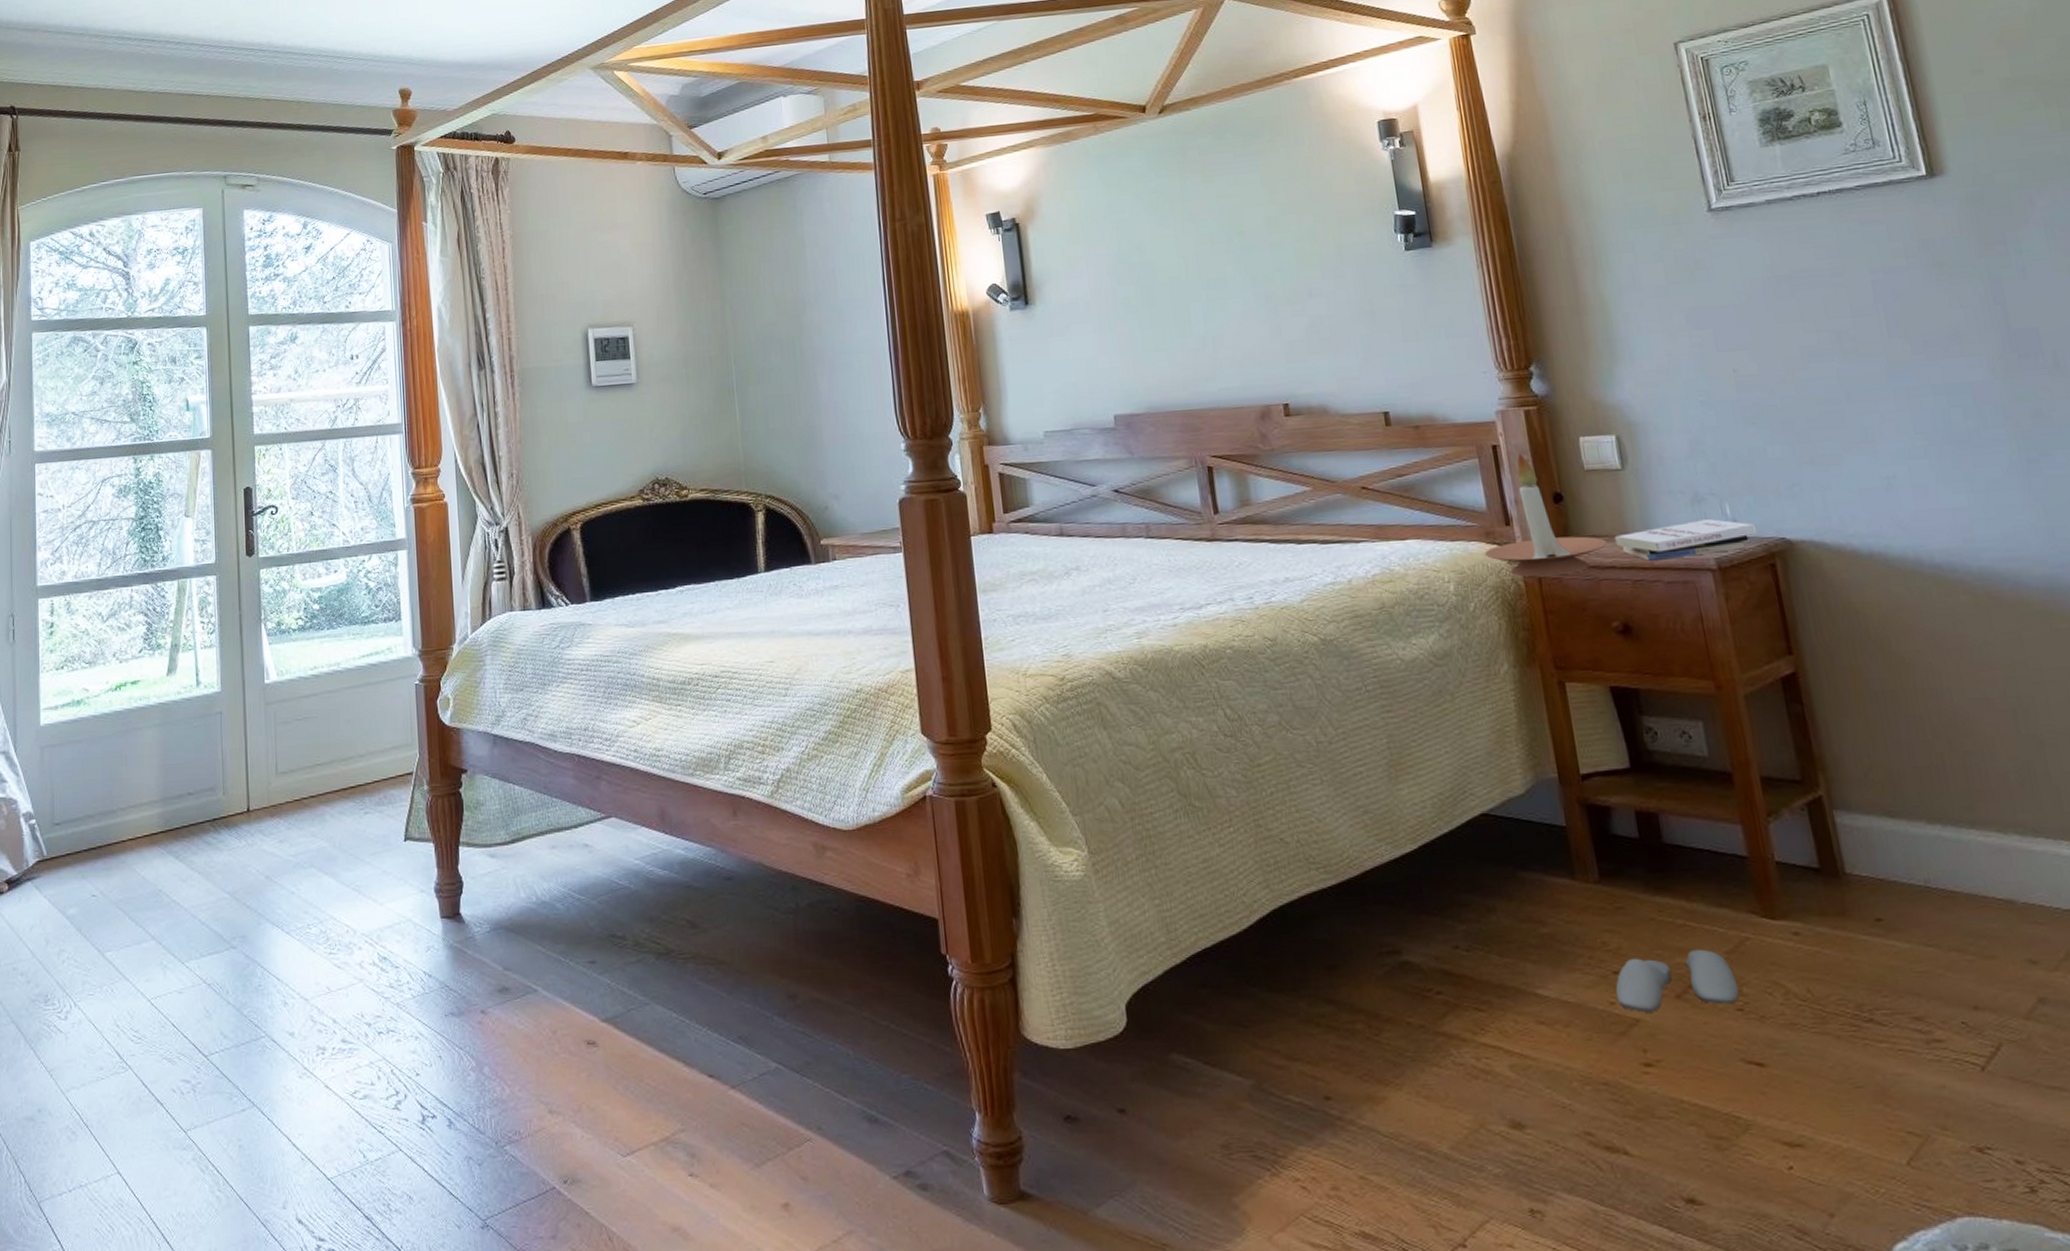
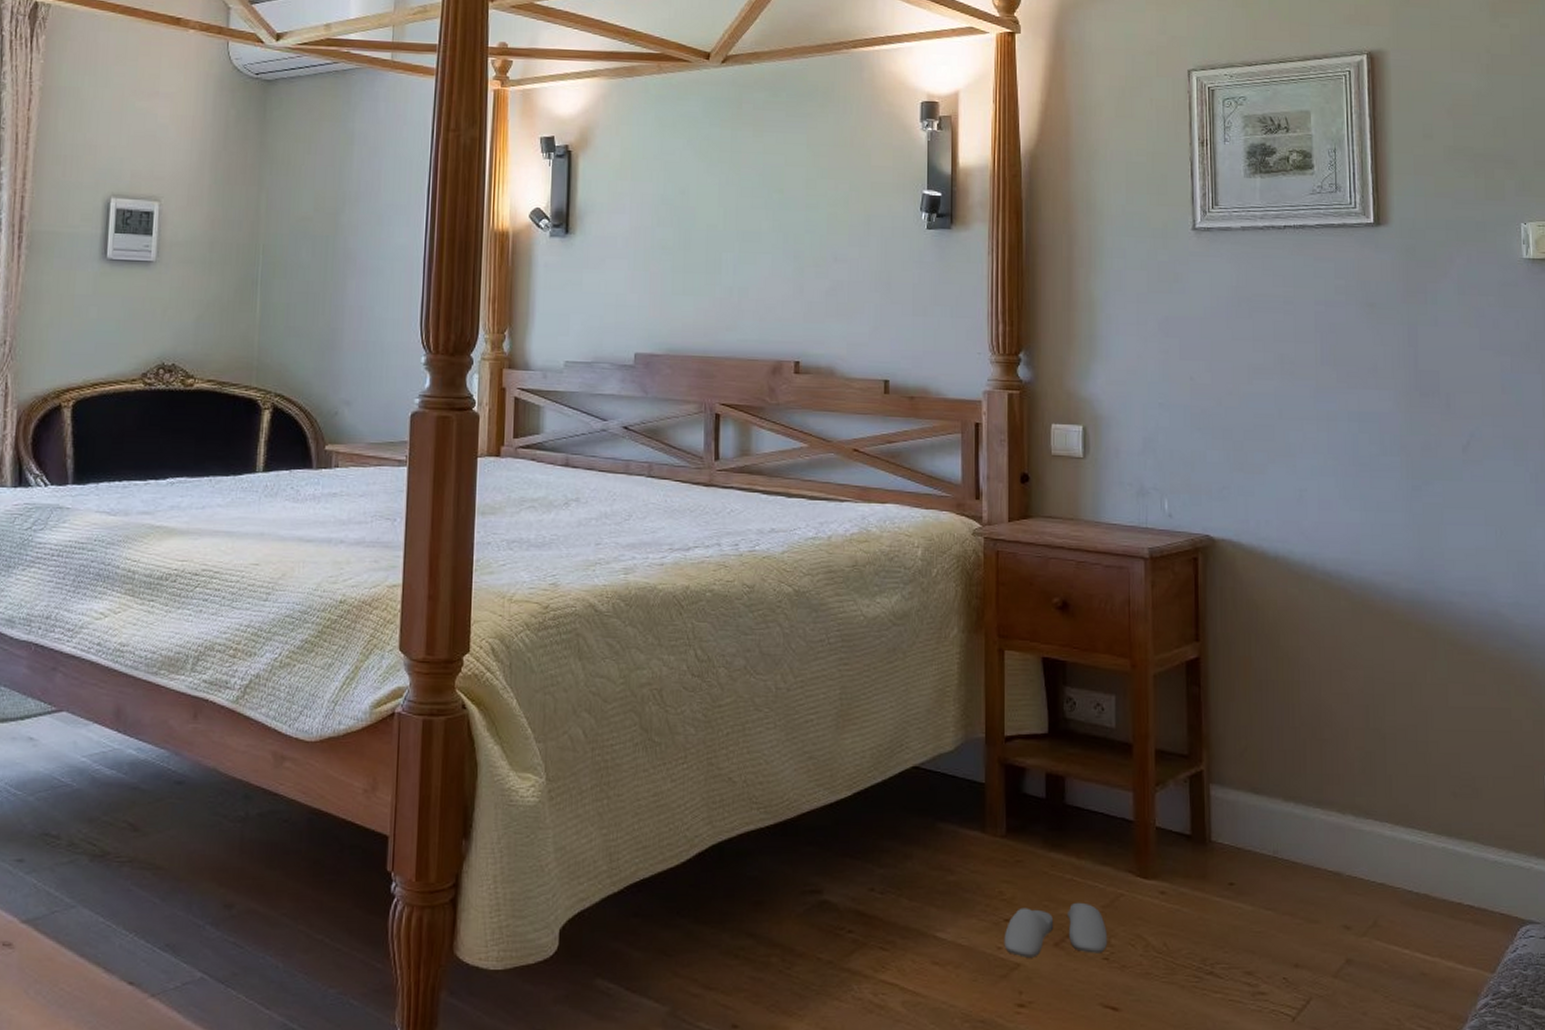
candle holder: present [1485,452,1607,577] -> none [954,432,1060,551]
books: present [1615,519,1758,562] -> none [1068,512,1187,546]

